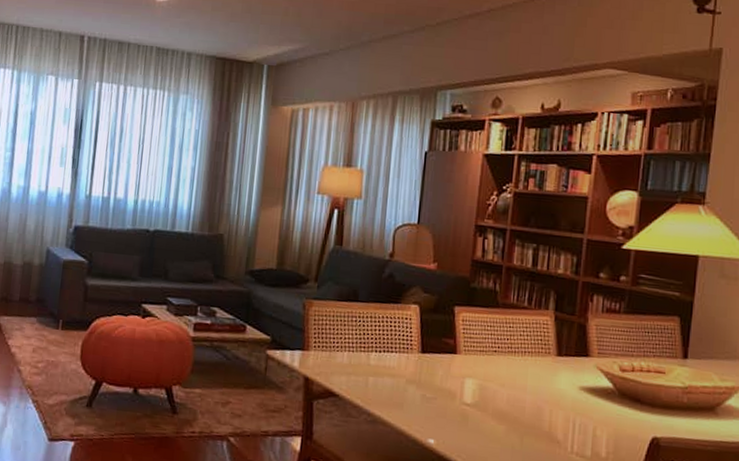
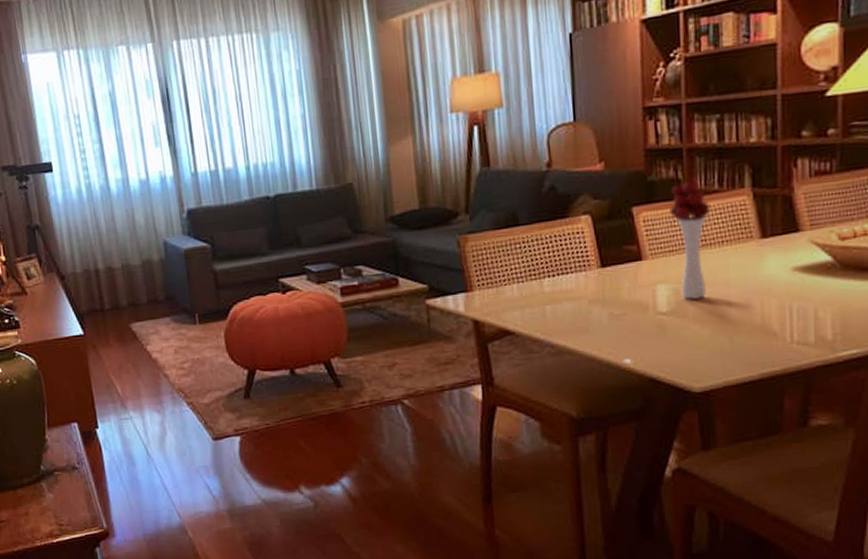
flower bouquet: none [485,294,519,398] -> present [670,181,710,300]

